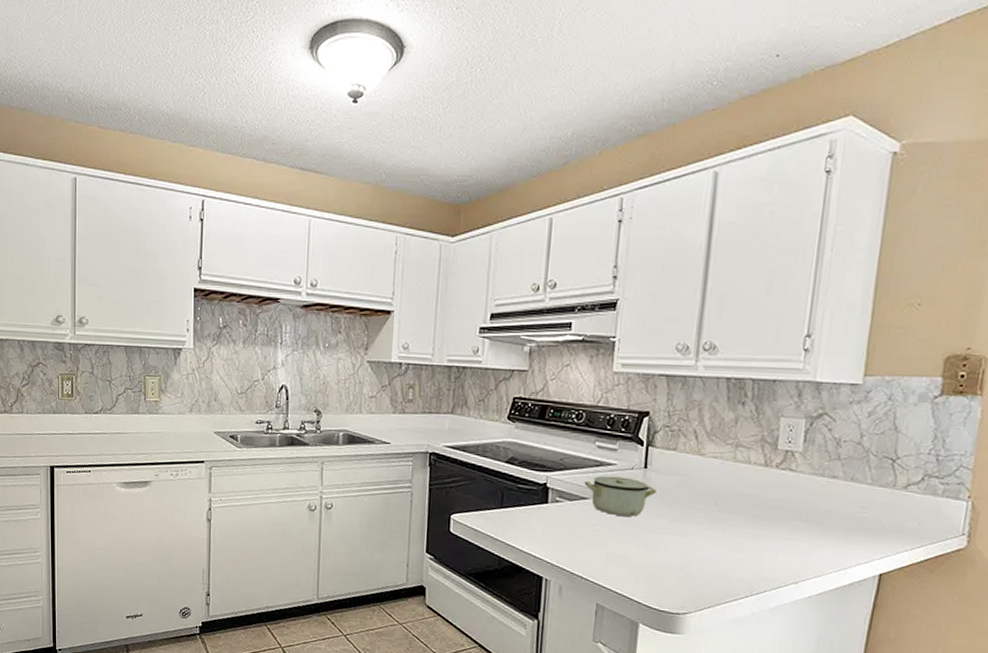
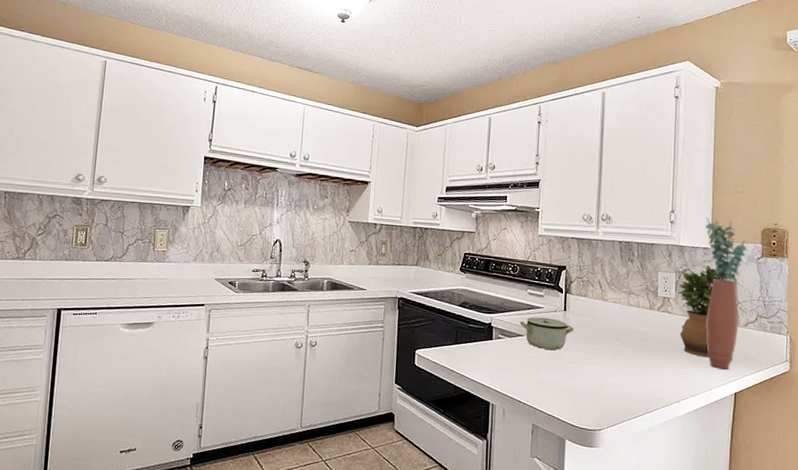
potted plant: none [805,407,882,529] -> present [676,264,726,358]
vase: none [843,341,919,544] -> present [705,216,747,370]

